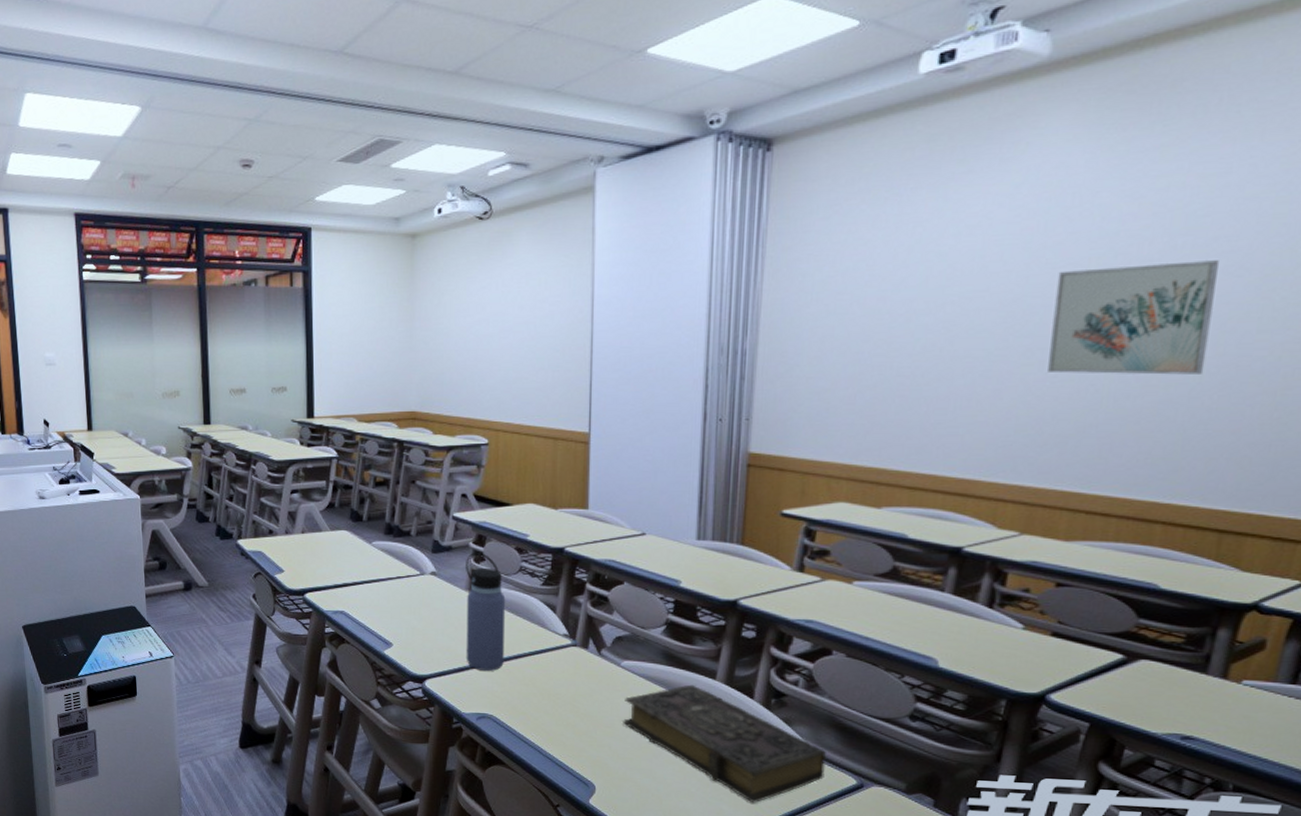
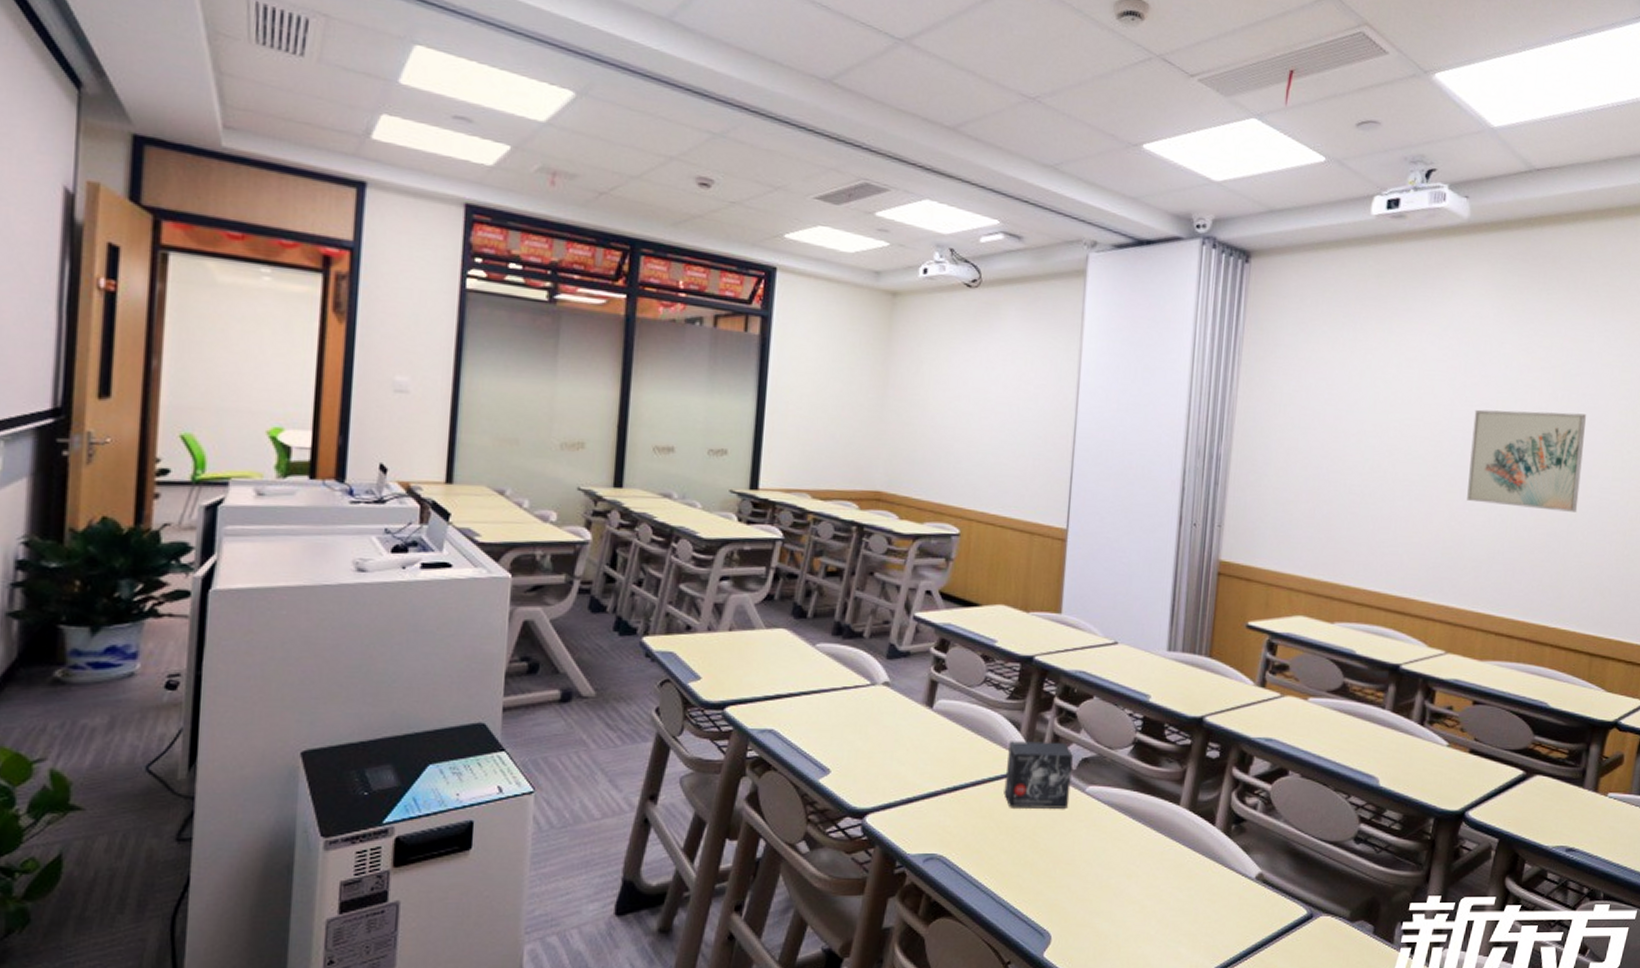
water bottle: present [466,551,506,671] -> none [916,658,967,801]
small box: none [544,621,607,680] -> present [1004,741,1073,809]
book: present [623,684,826,804] -> none [1084,811,1280,944]

